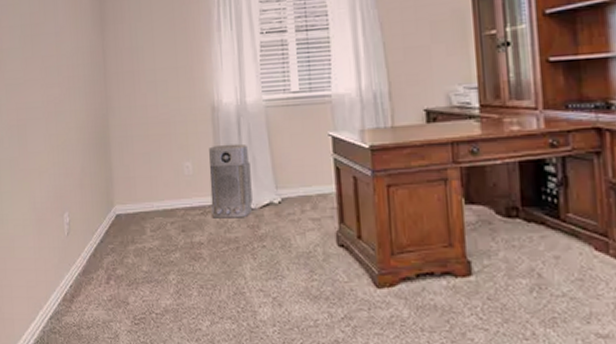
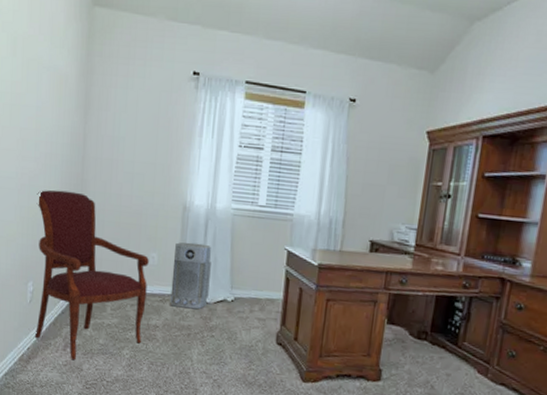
armchair: none [64,110,188,294] -> present [34,190,149,361]

